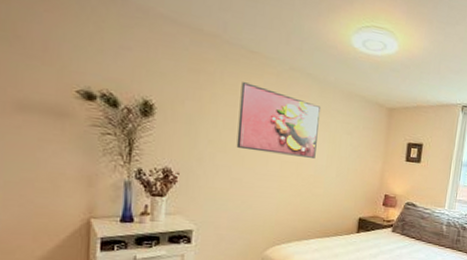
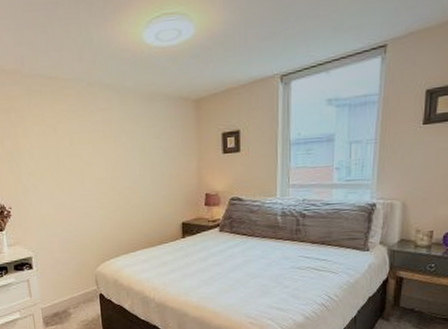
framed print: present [236,82,320,158] -> none [47,109,128,175]

